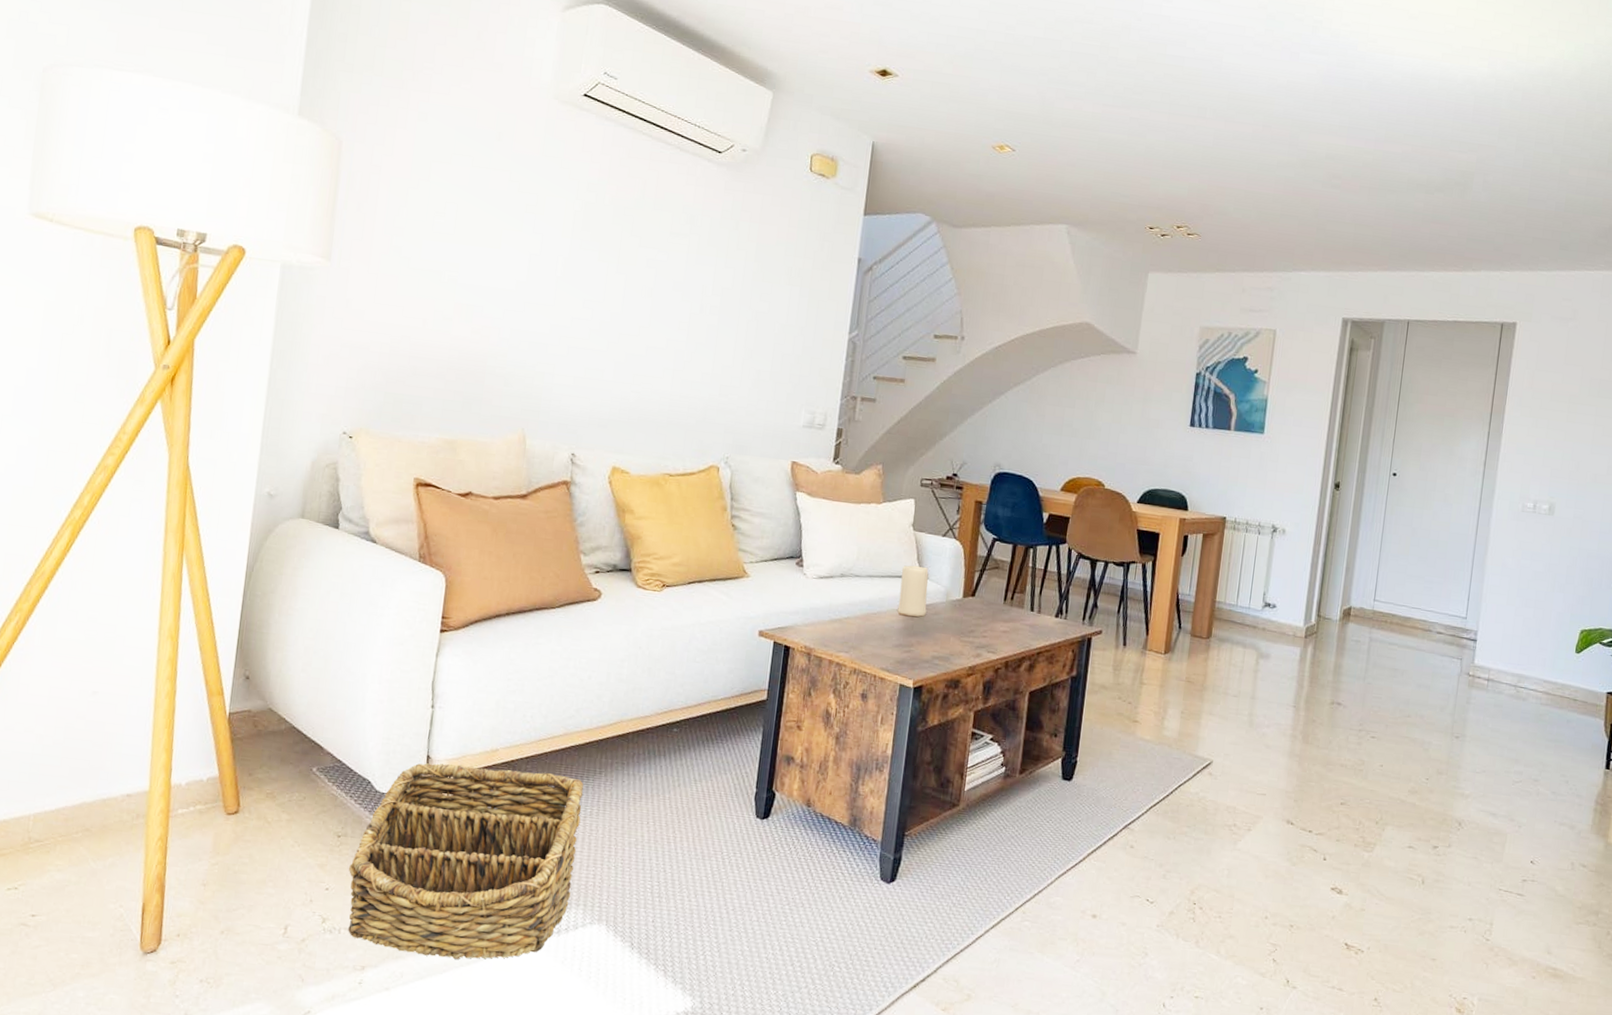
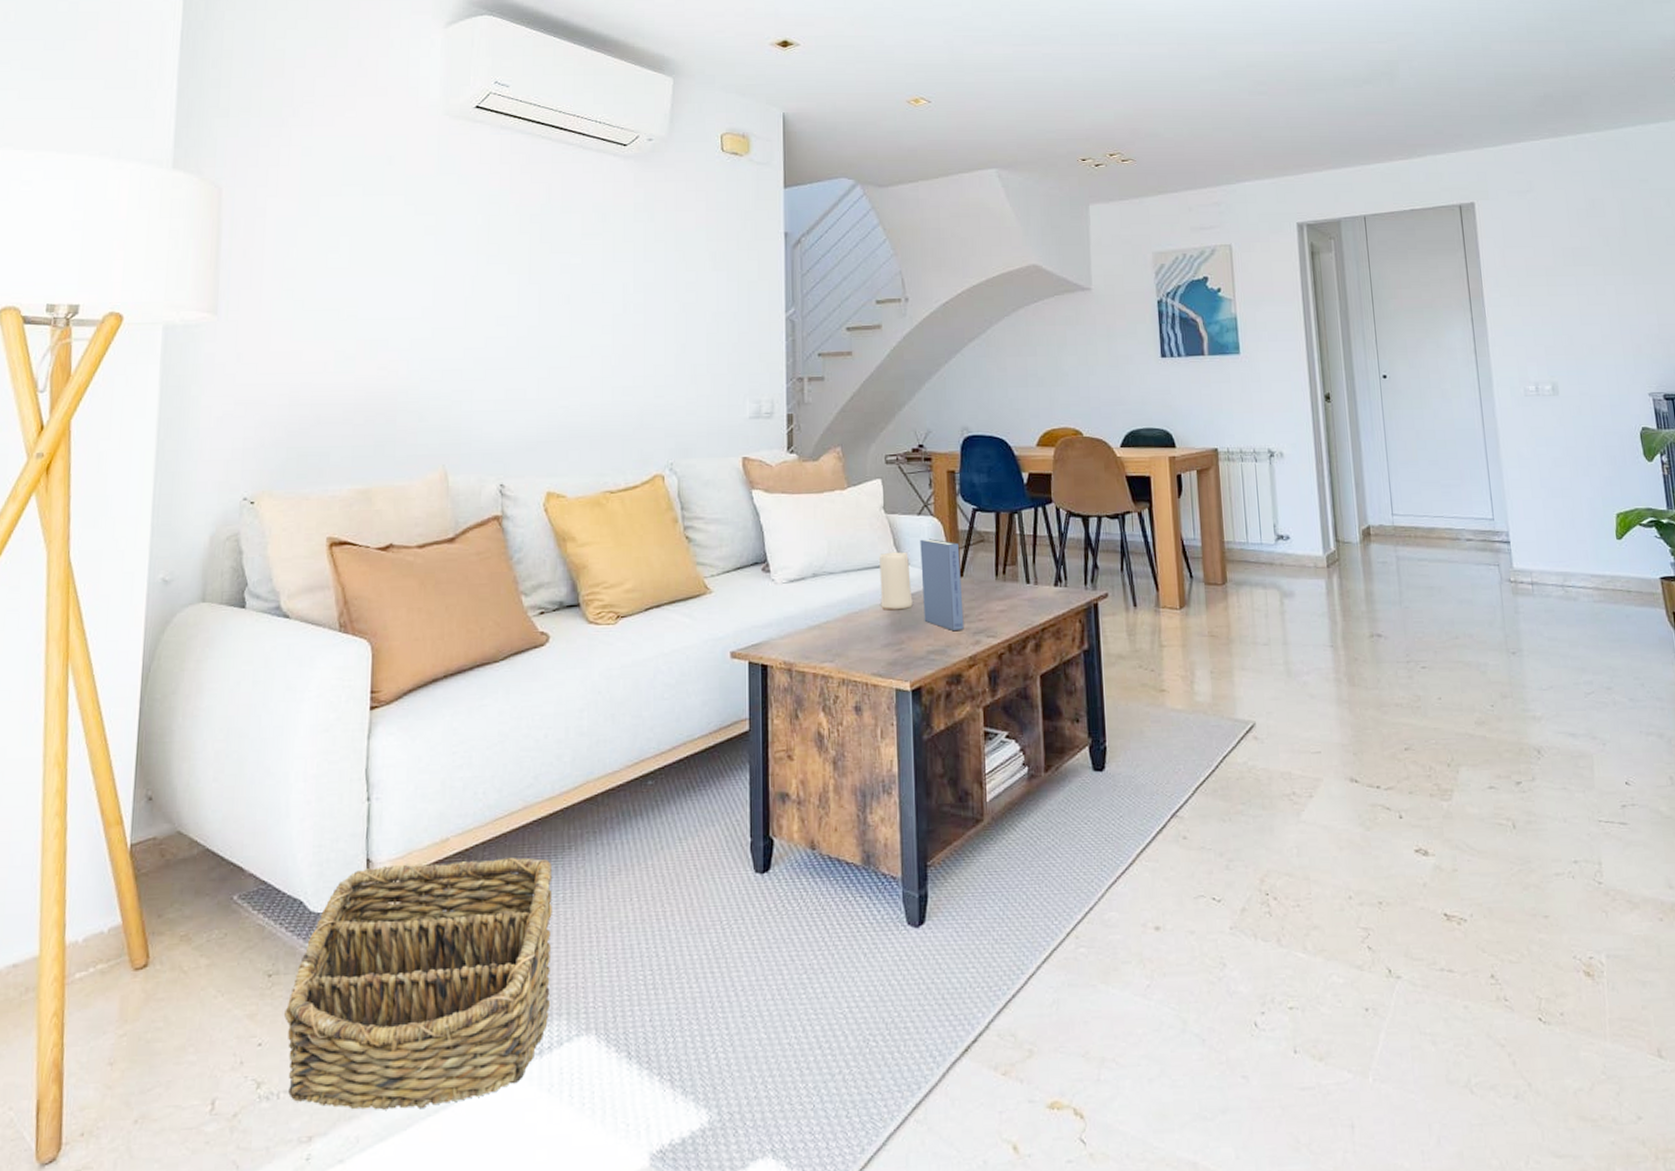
book: none [934,558,976,643] -> present [920,538,964,632]

